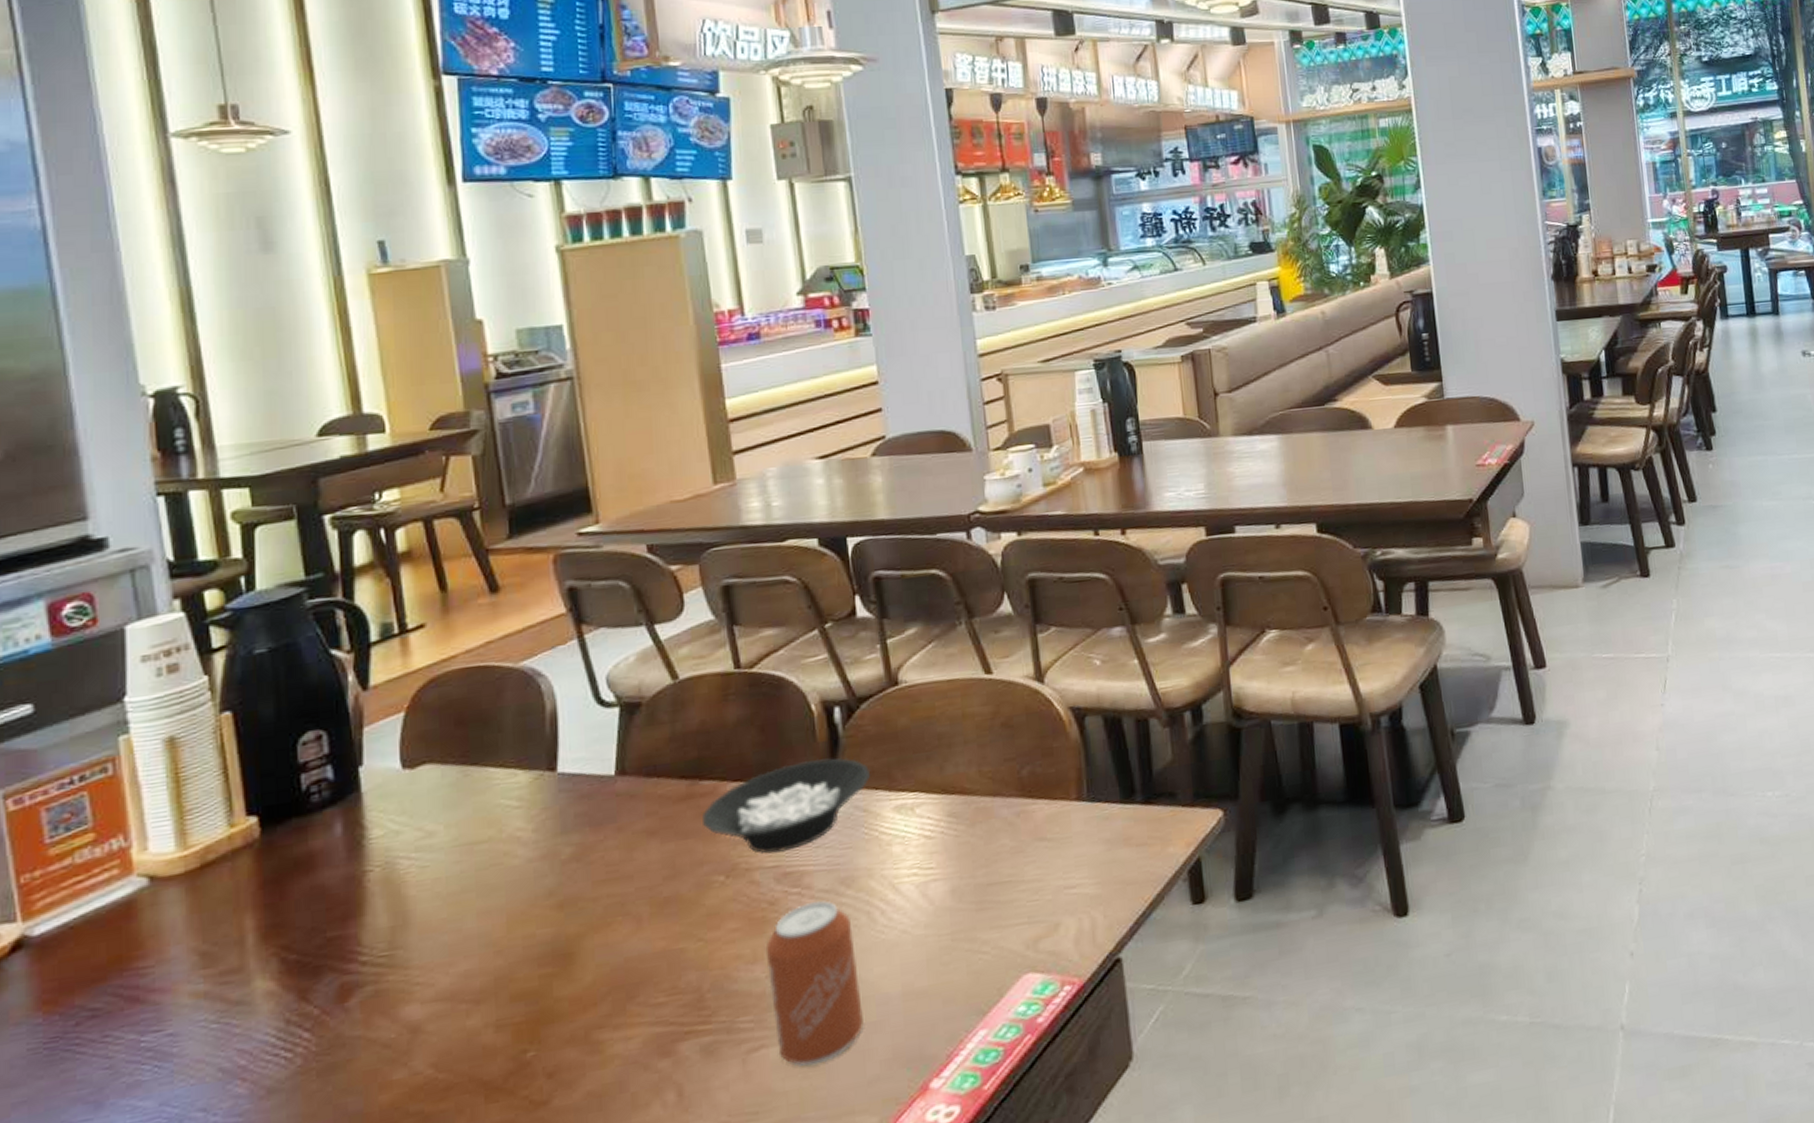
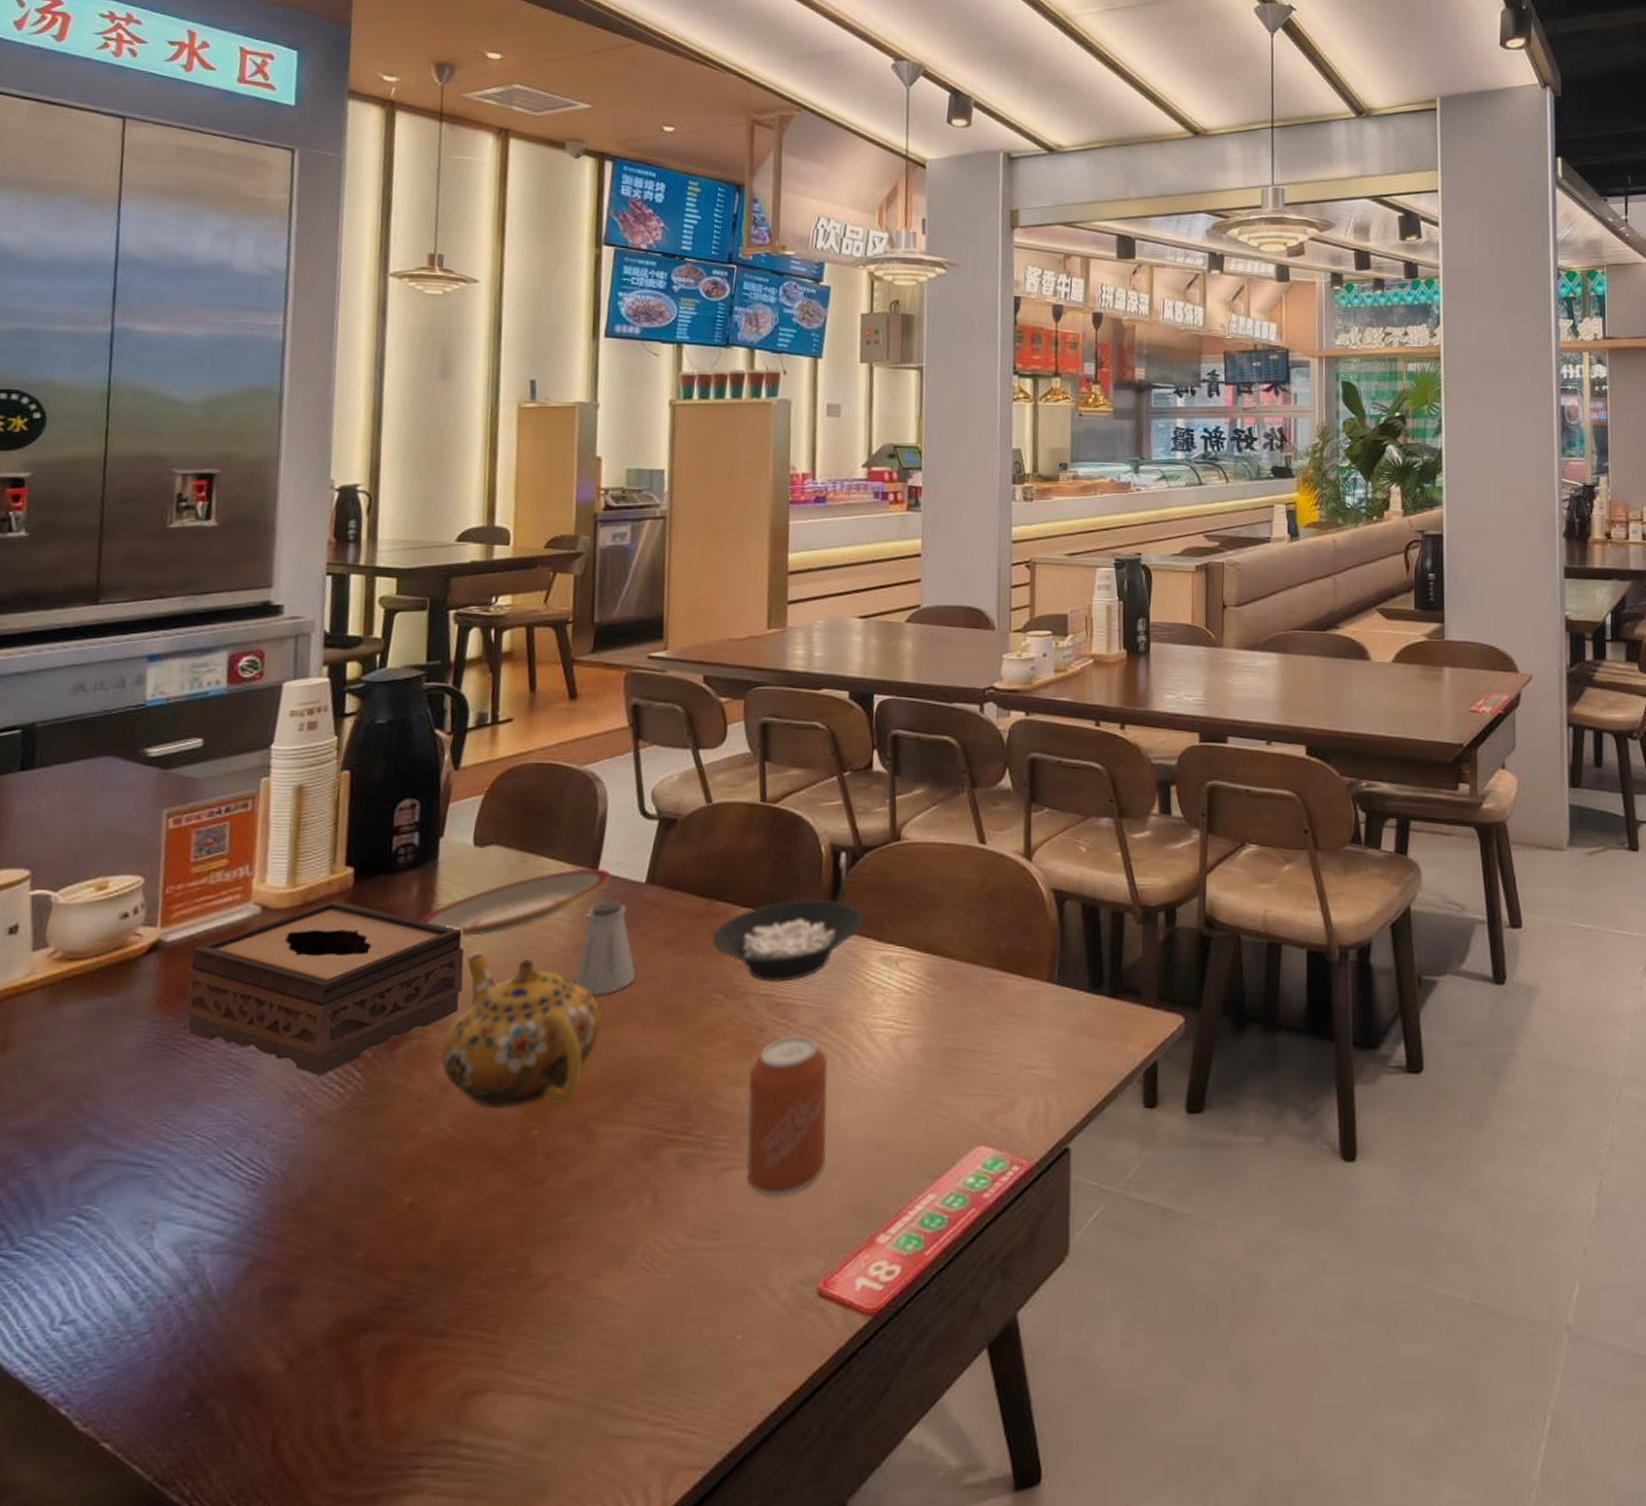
tissue box: none [68,854,417,1045] -> present [186,900,464,1075]
plate: none [351,768,574,867] -> present [419,868,612,936]
teapot: none [403,877,589,1041] -> present [441,952,602,1108]
saltshaker: none [550,798,620,903] -> present [575,900,636,996]

